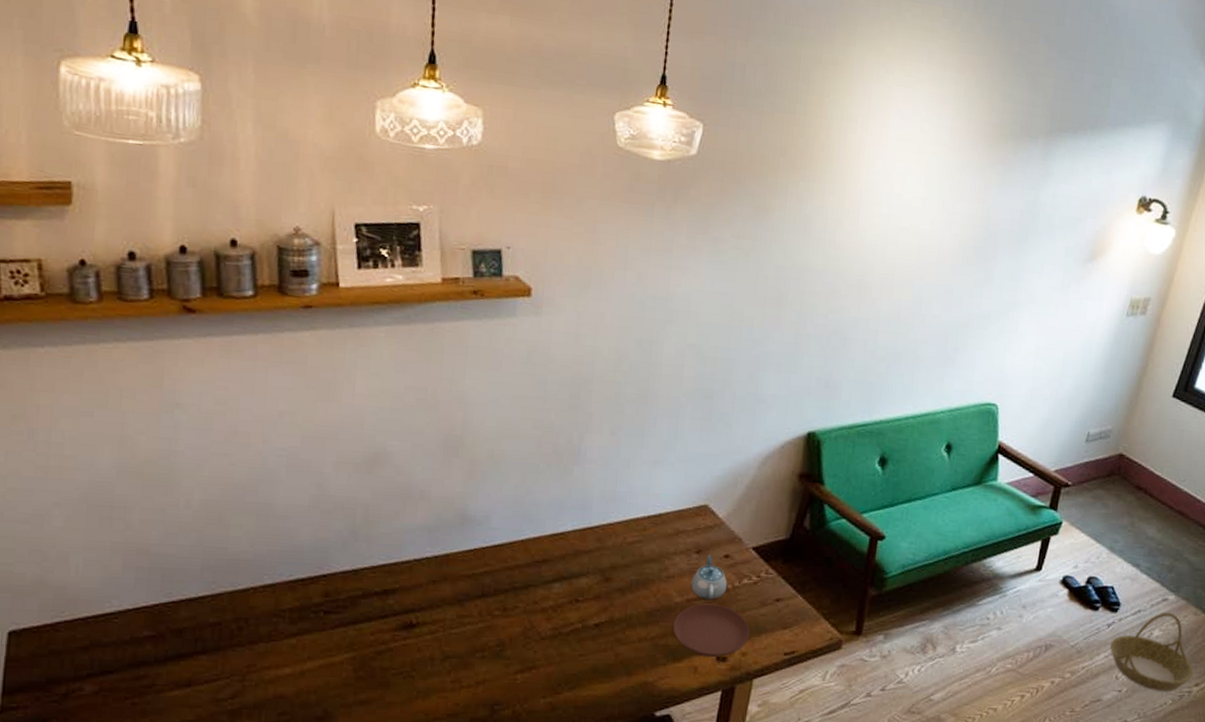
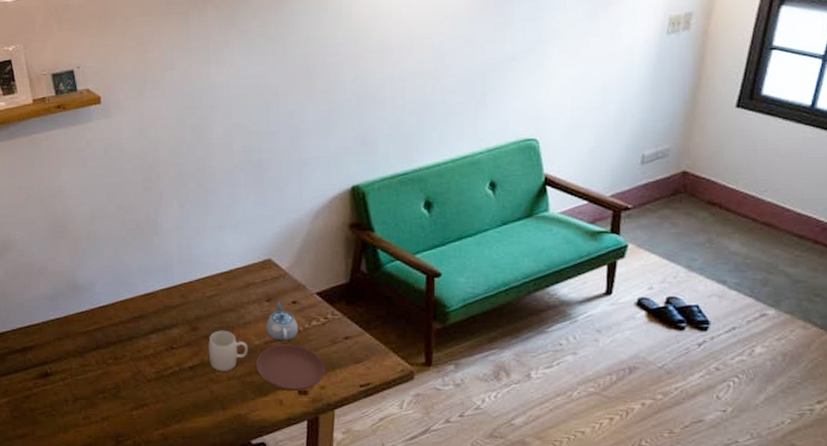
mug: none [619,583,667,631] -> present [208,330,248,371]
basket: present [1110,612,1194,692] -> none [705,327,813,410]

